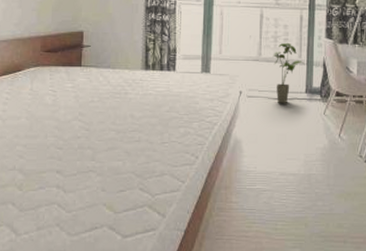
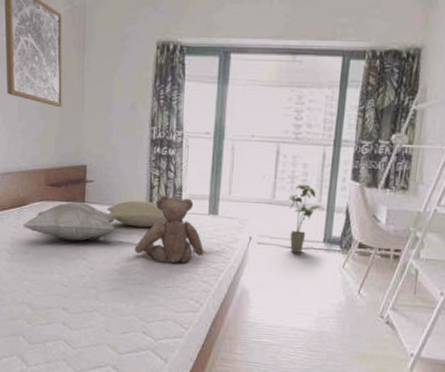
decorative pillow: none [16,65,112,104] -> present [22,201,116,241]
pillow: none [104,62,162,87] -> present [107,200,167,228]
teddy bear: none [130,57,199,120] -> present [134,195,205,263]

